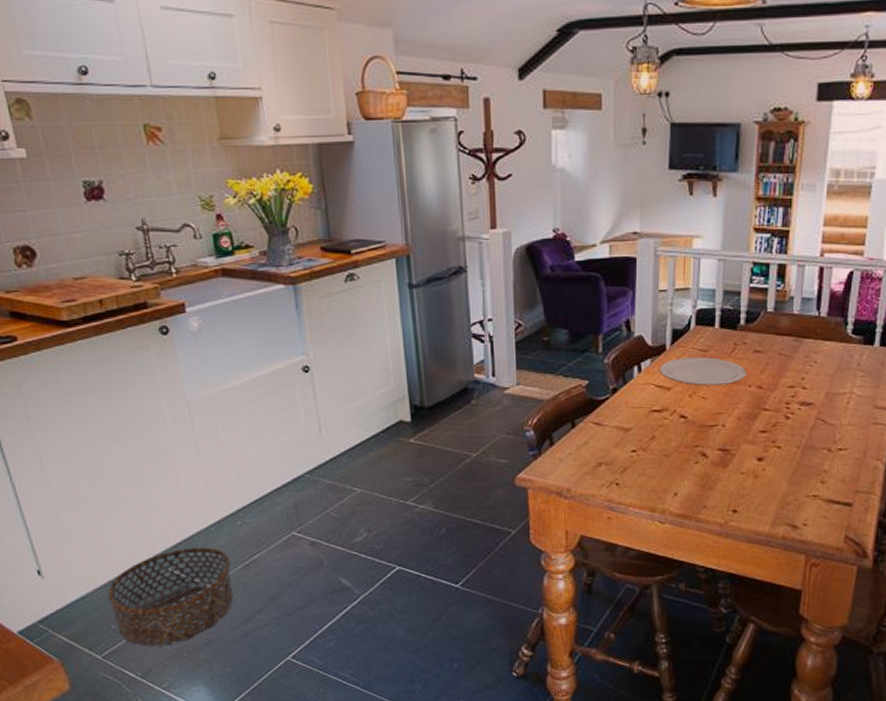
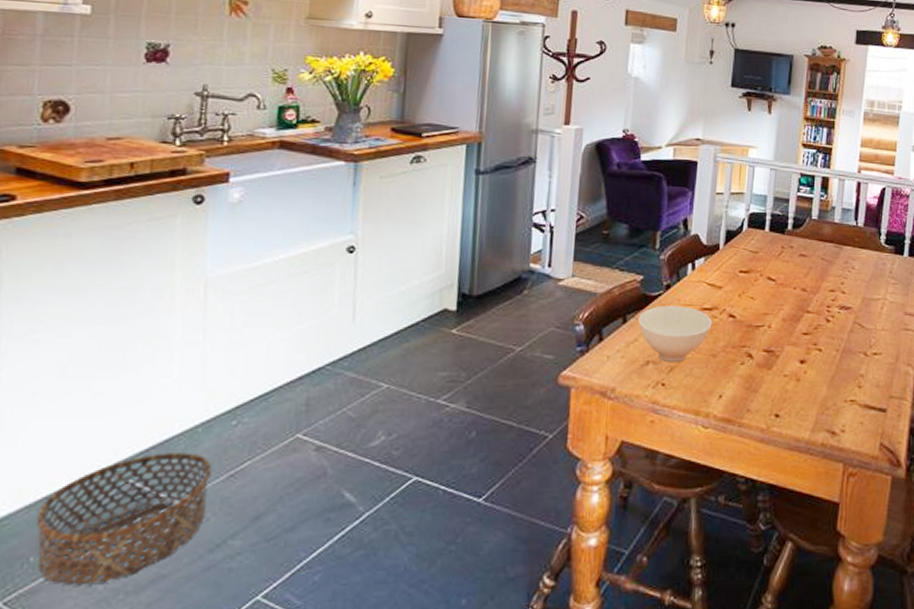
bowl: none [587,408,663,463] -> present [639,305,713,362]
plate: present [660,357,747,386] -> none [713,258,792,287]

